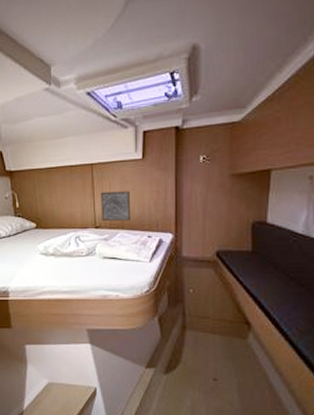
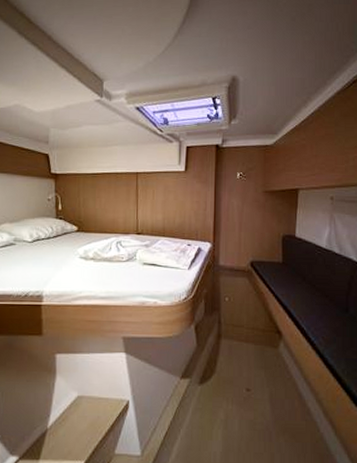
wall art: present [101,191,131,222] -> none [144,199,173,229]

